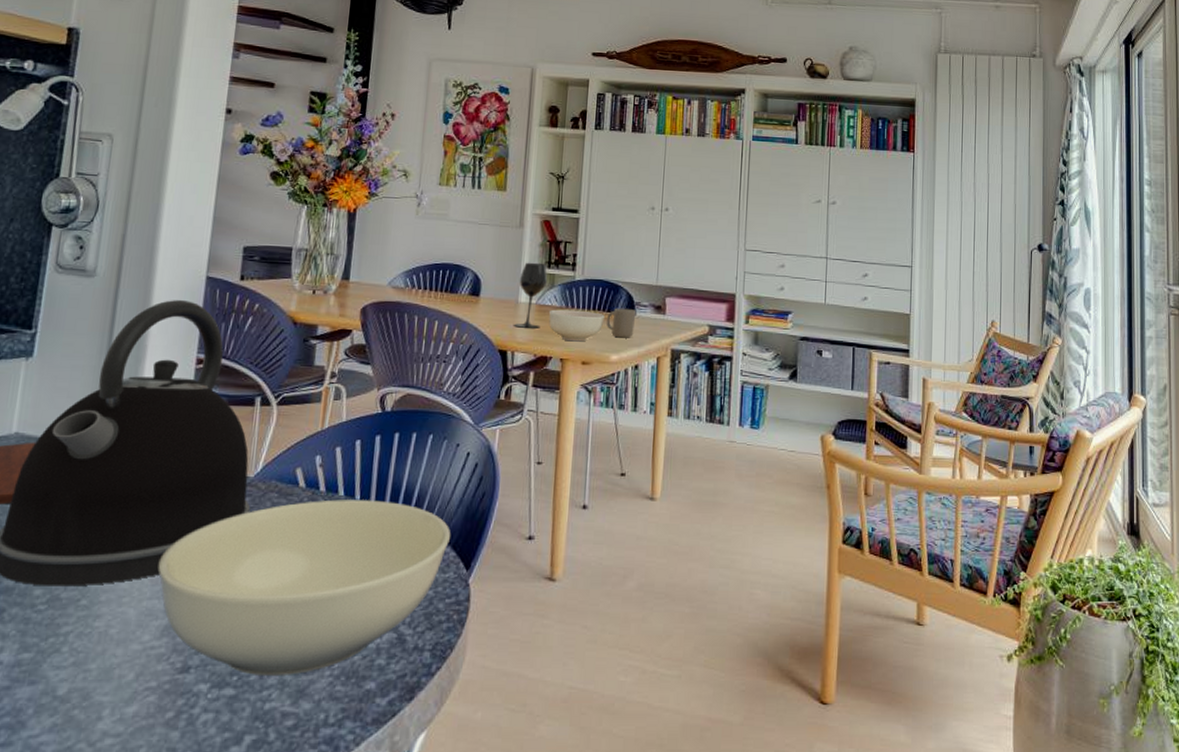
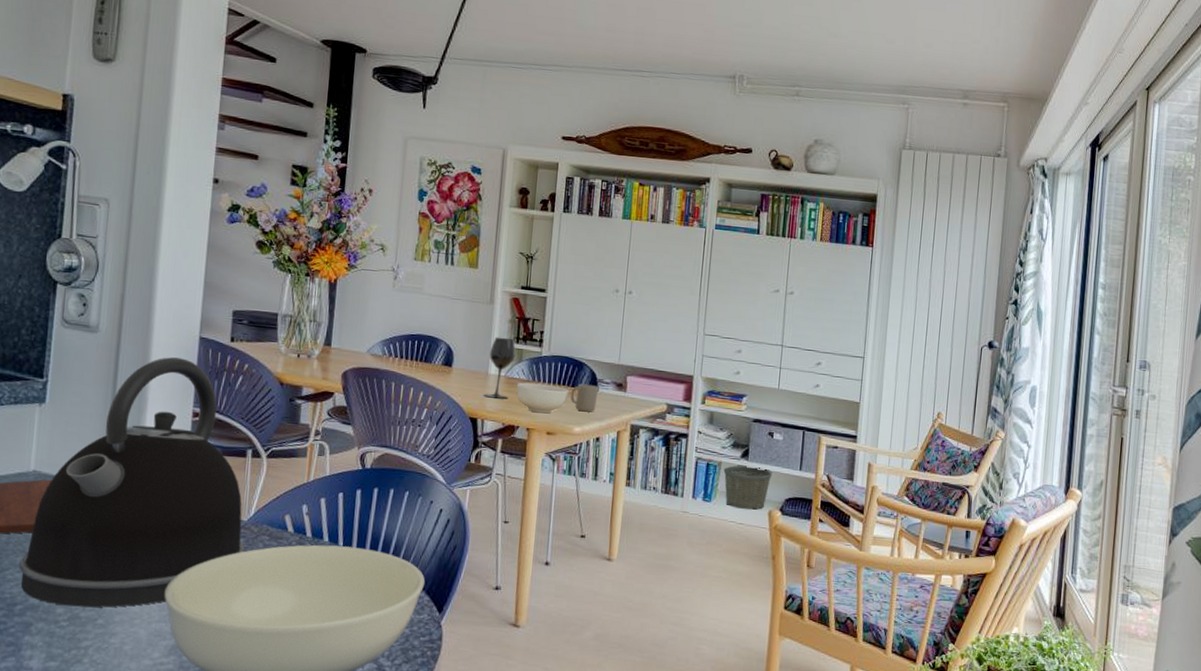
basket: none [771,388,823,436] -> present [723,465,773,511]

